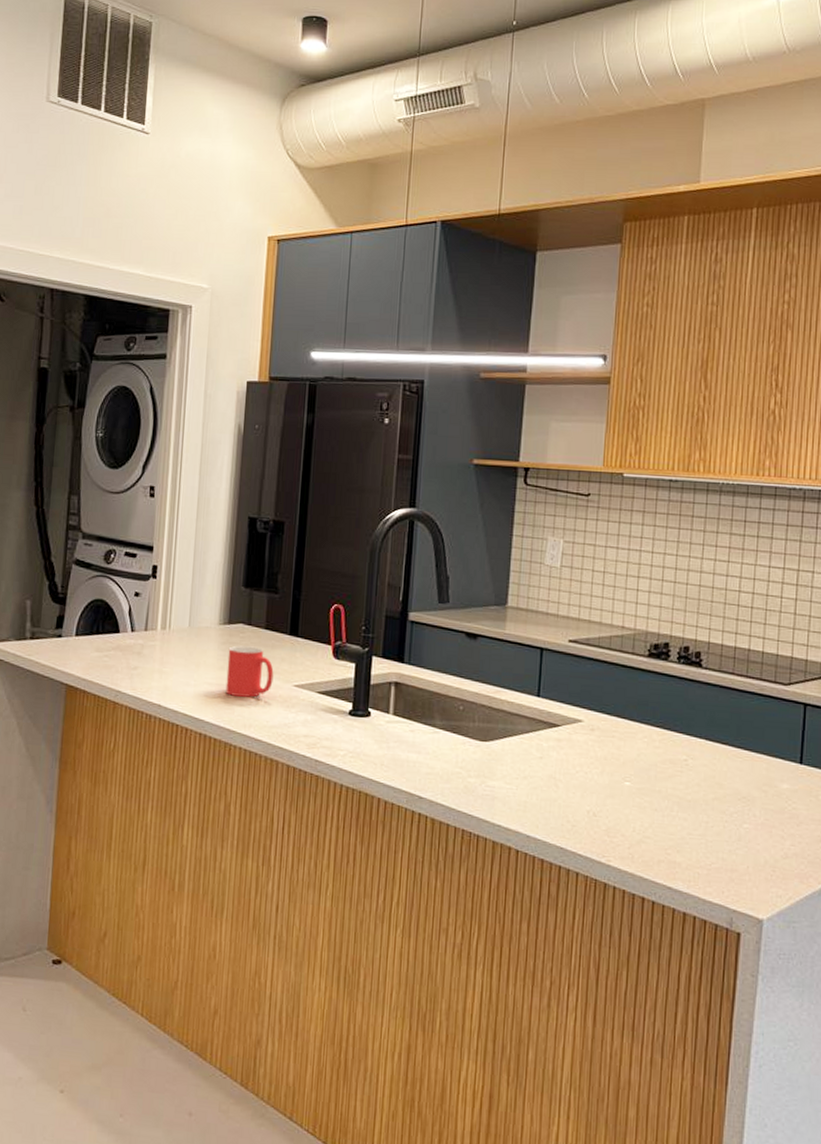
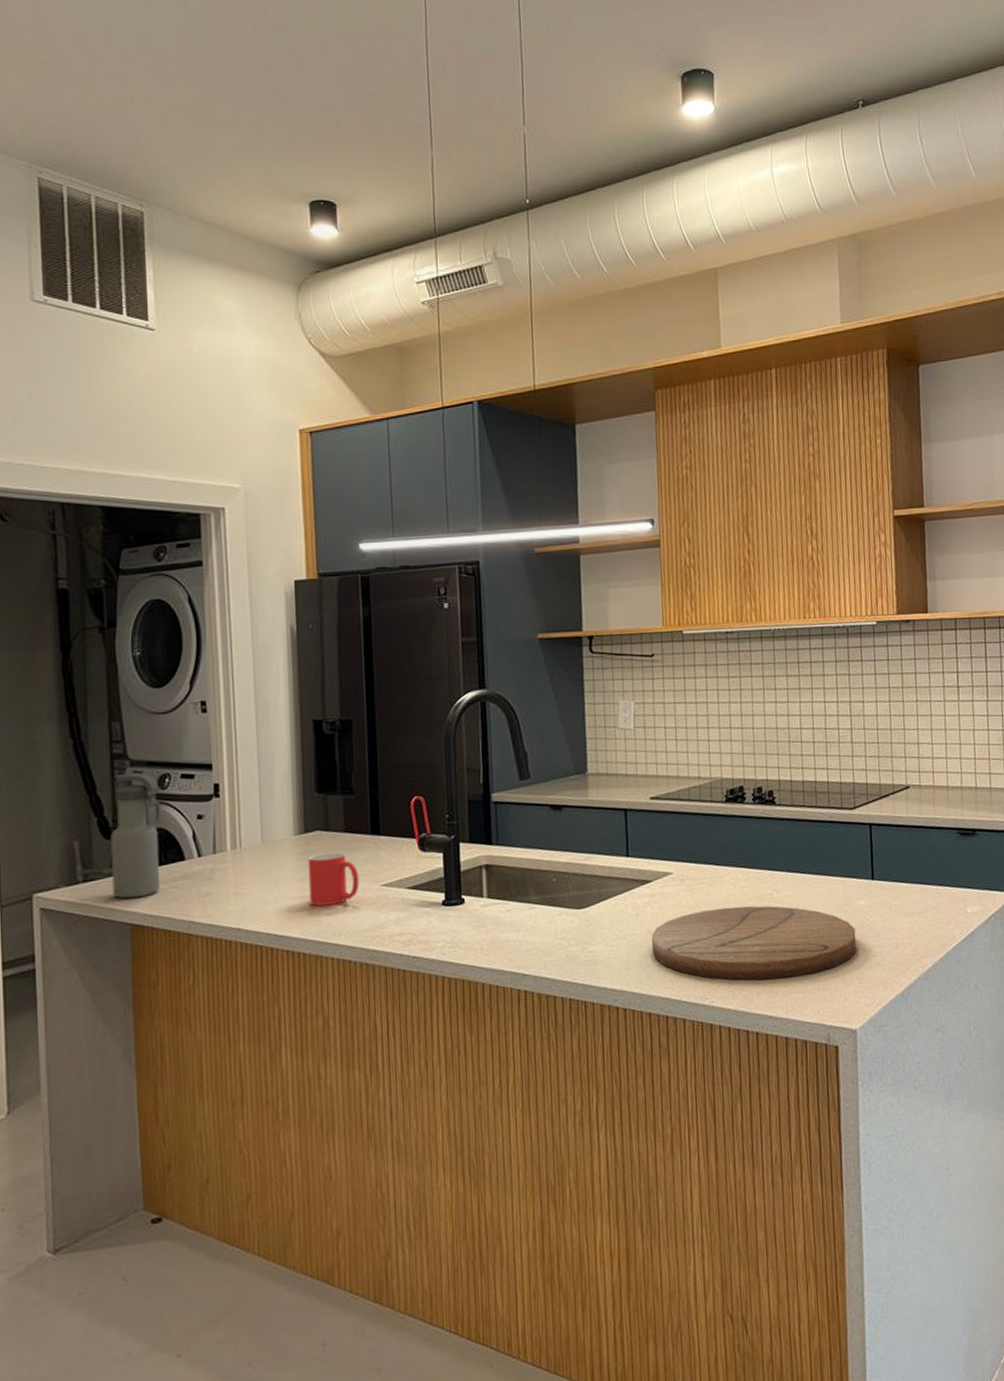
water bottle: none [54,545,104,661] -> present [110,773,161,899]
cutting board: none [552,765,775,852] -> present [651,905,857,981]

